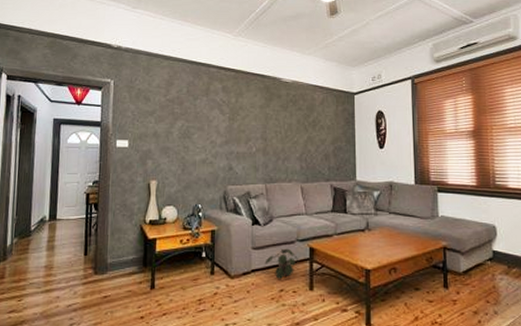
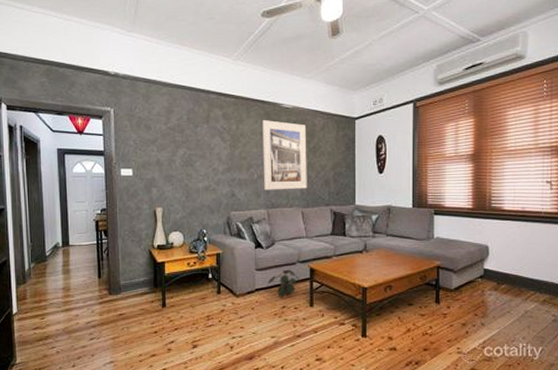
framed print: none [262,94,307,164] -> present [262,120,307,190]

